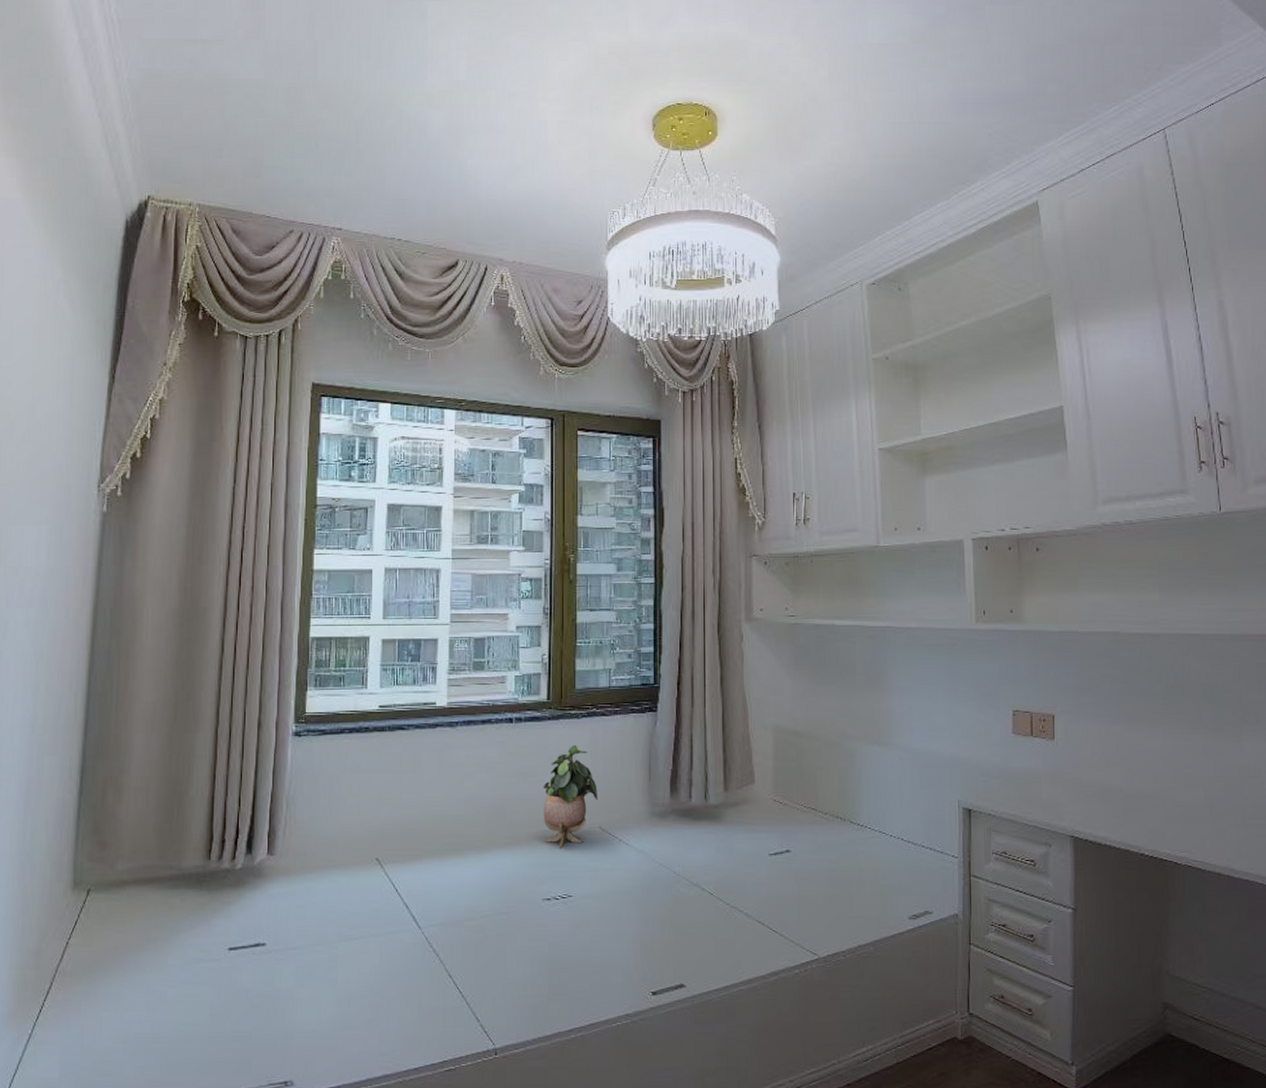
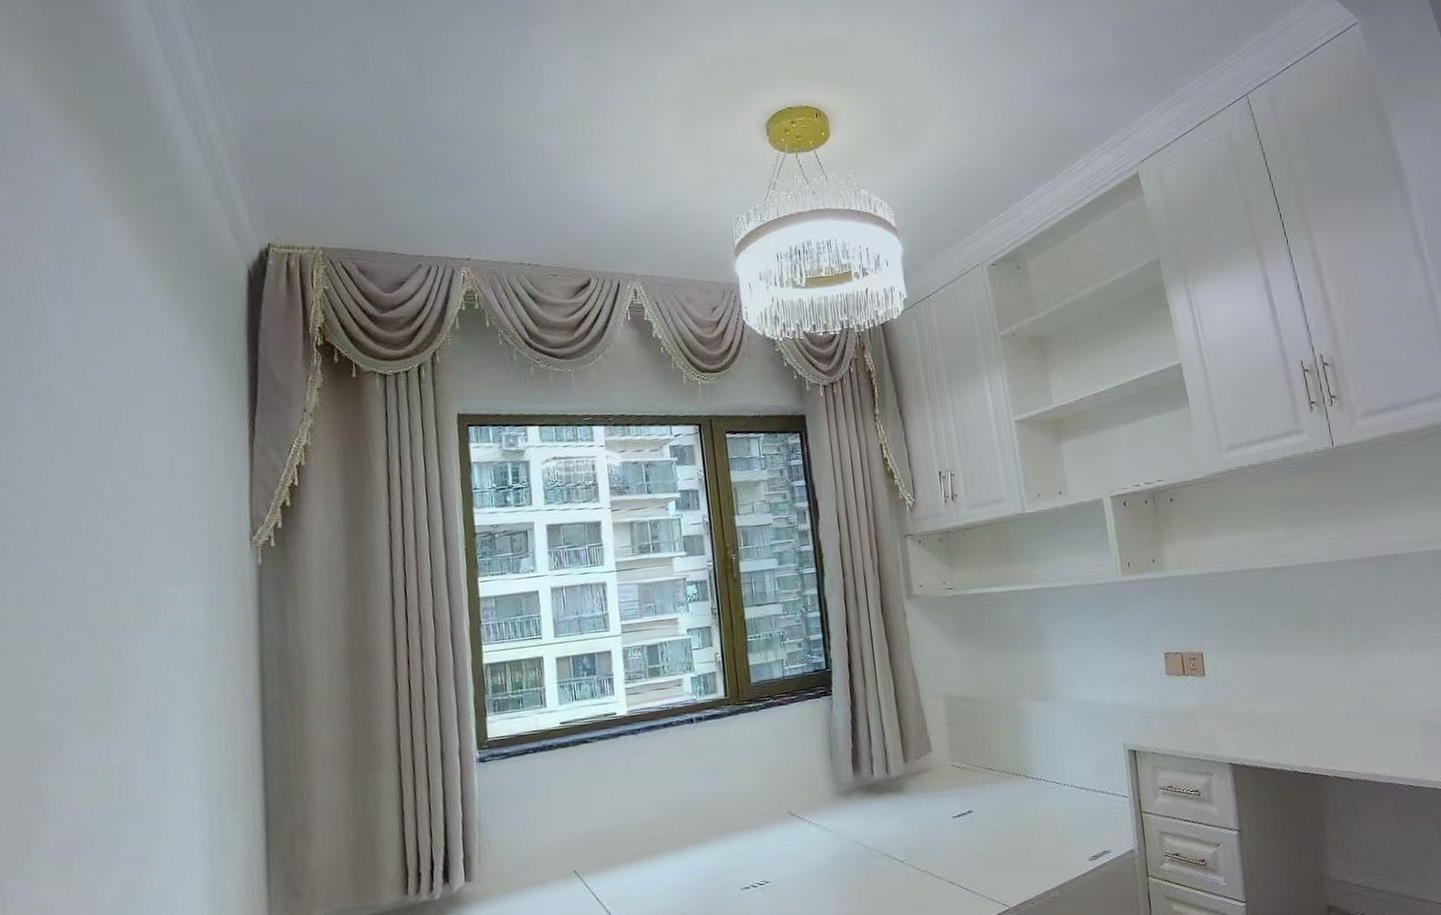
potted plant: present [543,745,599,848] -> none [730,737,785,838]

